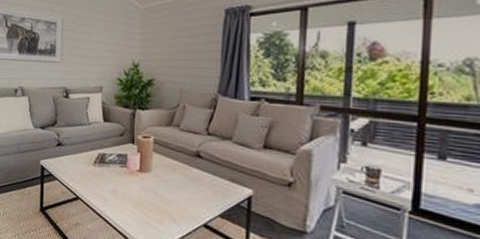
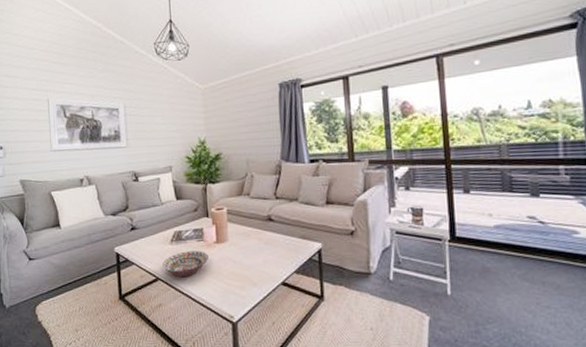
decorative bowl: none [84,175,130,201] -> present [162,251,209,278]

